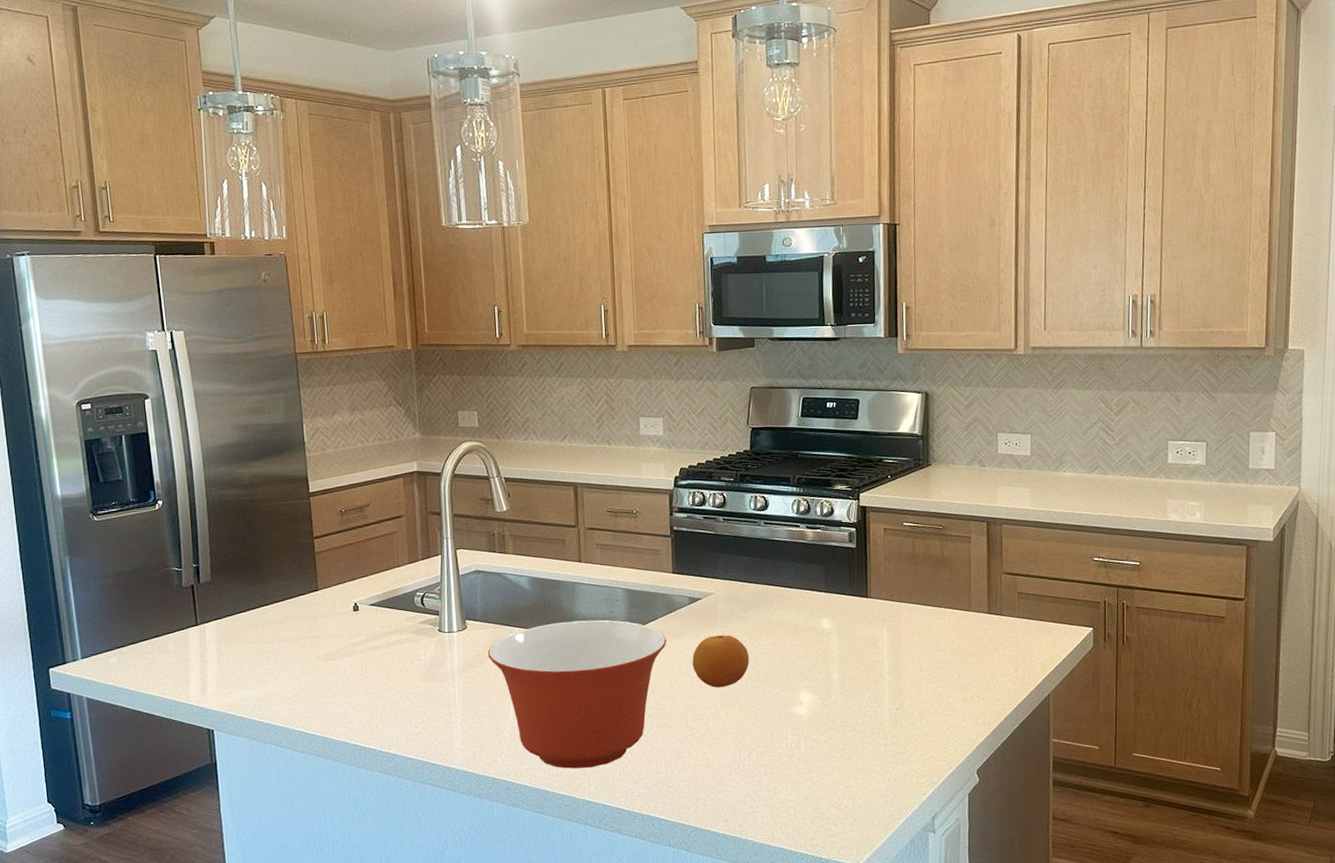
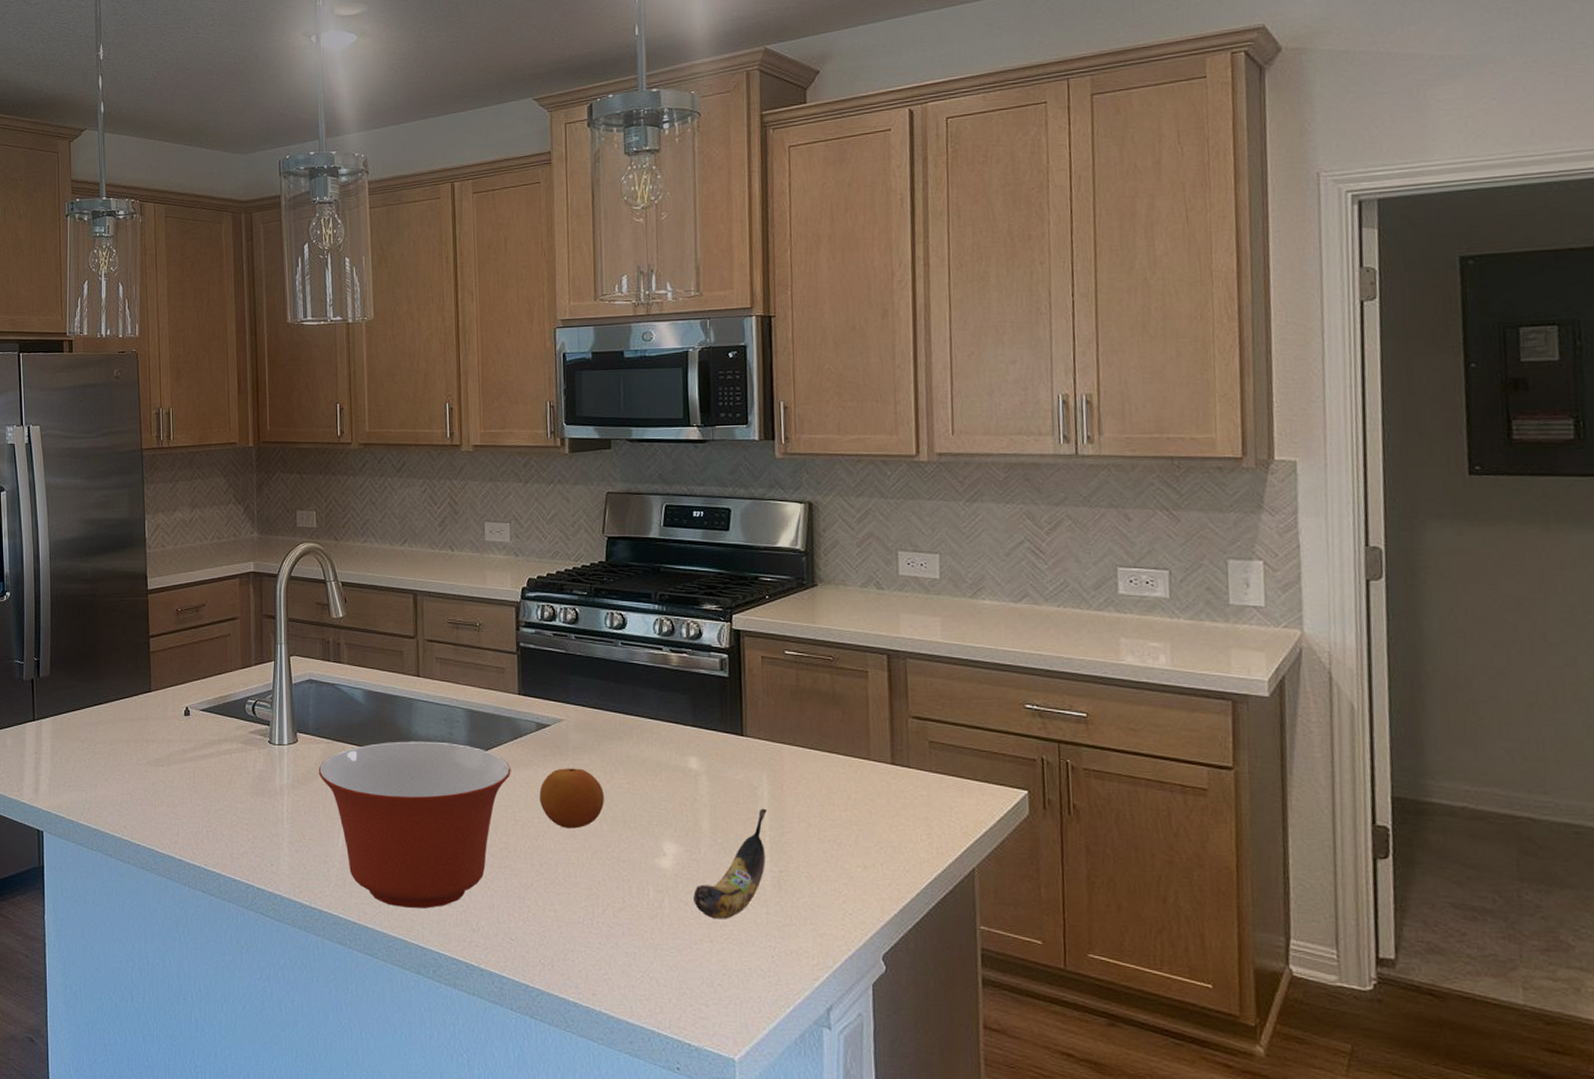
banana: none [825,657,886,753] -> present [693,808,767,919]

